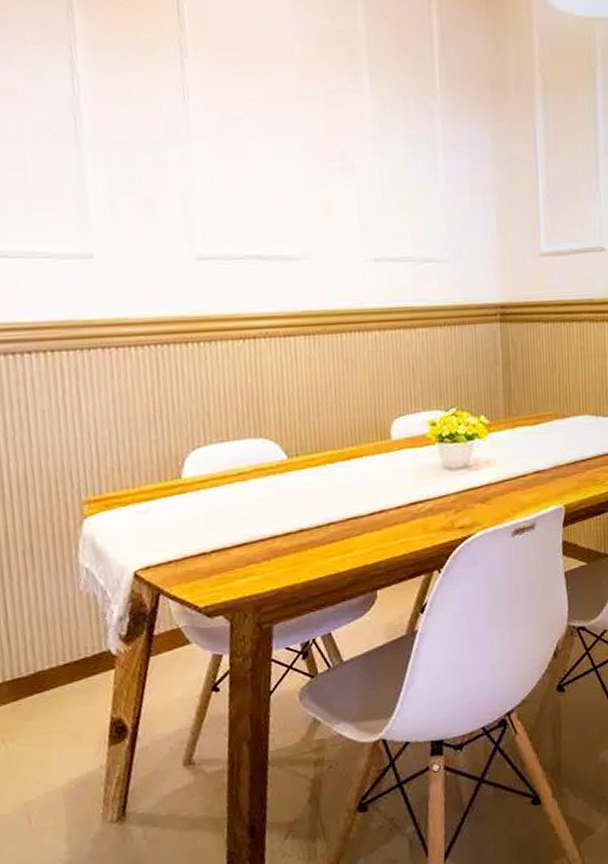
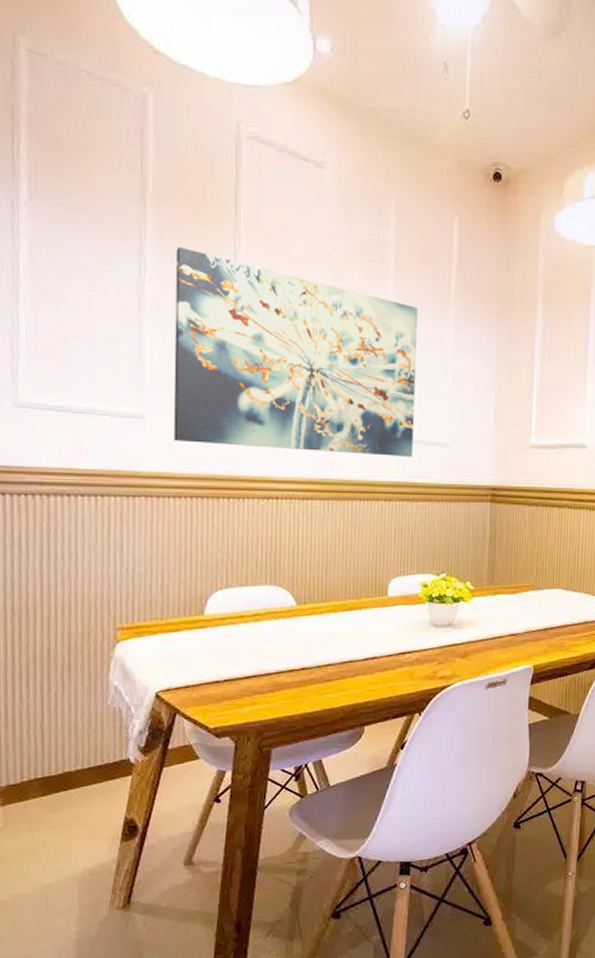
wall art: none [113,55,407,282] -> present [173,246,418,457]

